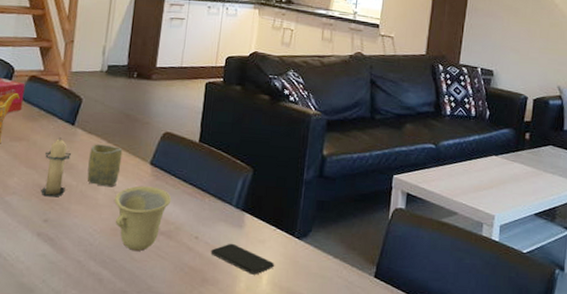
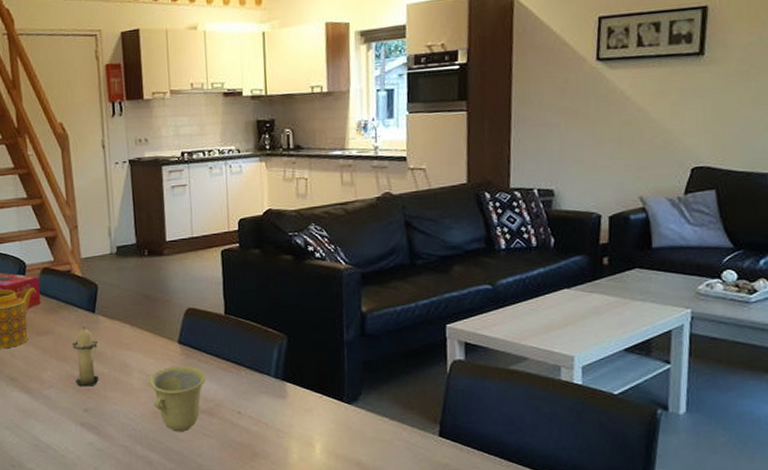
cup: present [87,144,123,187] -> none [115,328,149,371]
smartphone: present [210,243,275,275] -> none [256,414,327,445]

